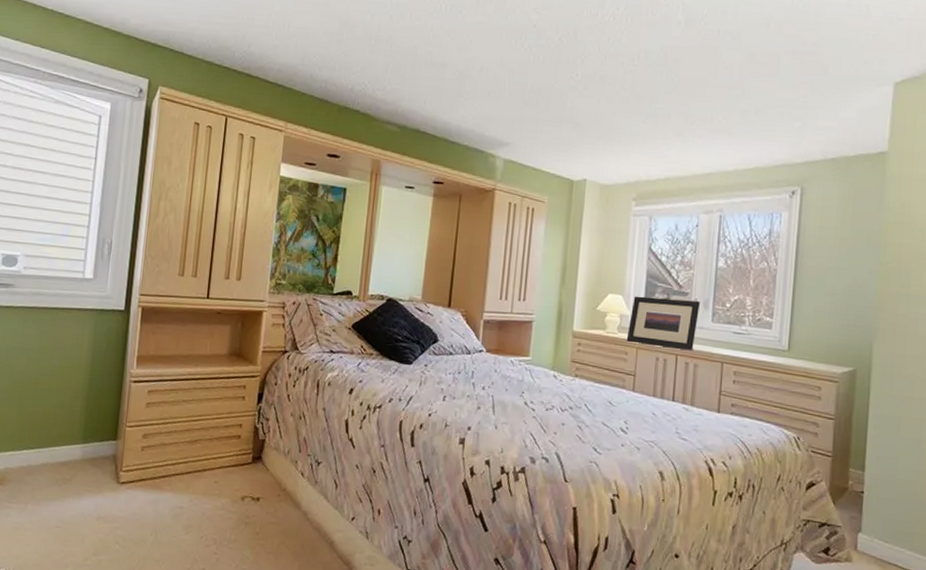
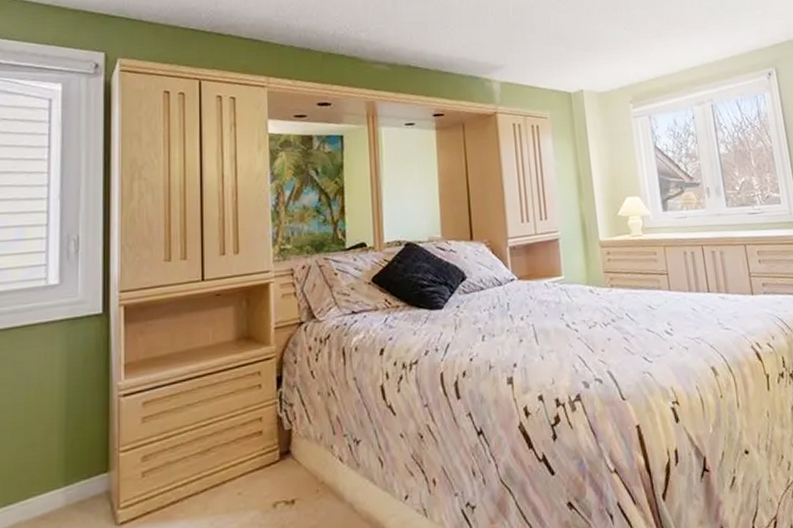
picture frame: present [626,296,701,350] -> none [650,189,716,241]

